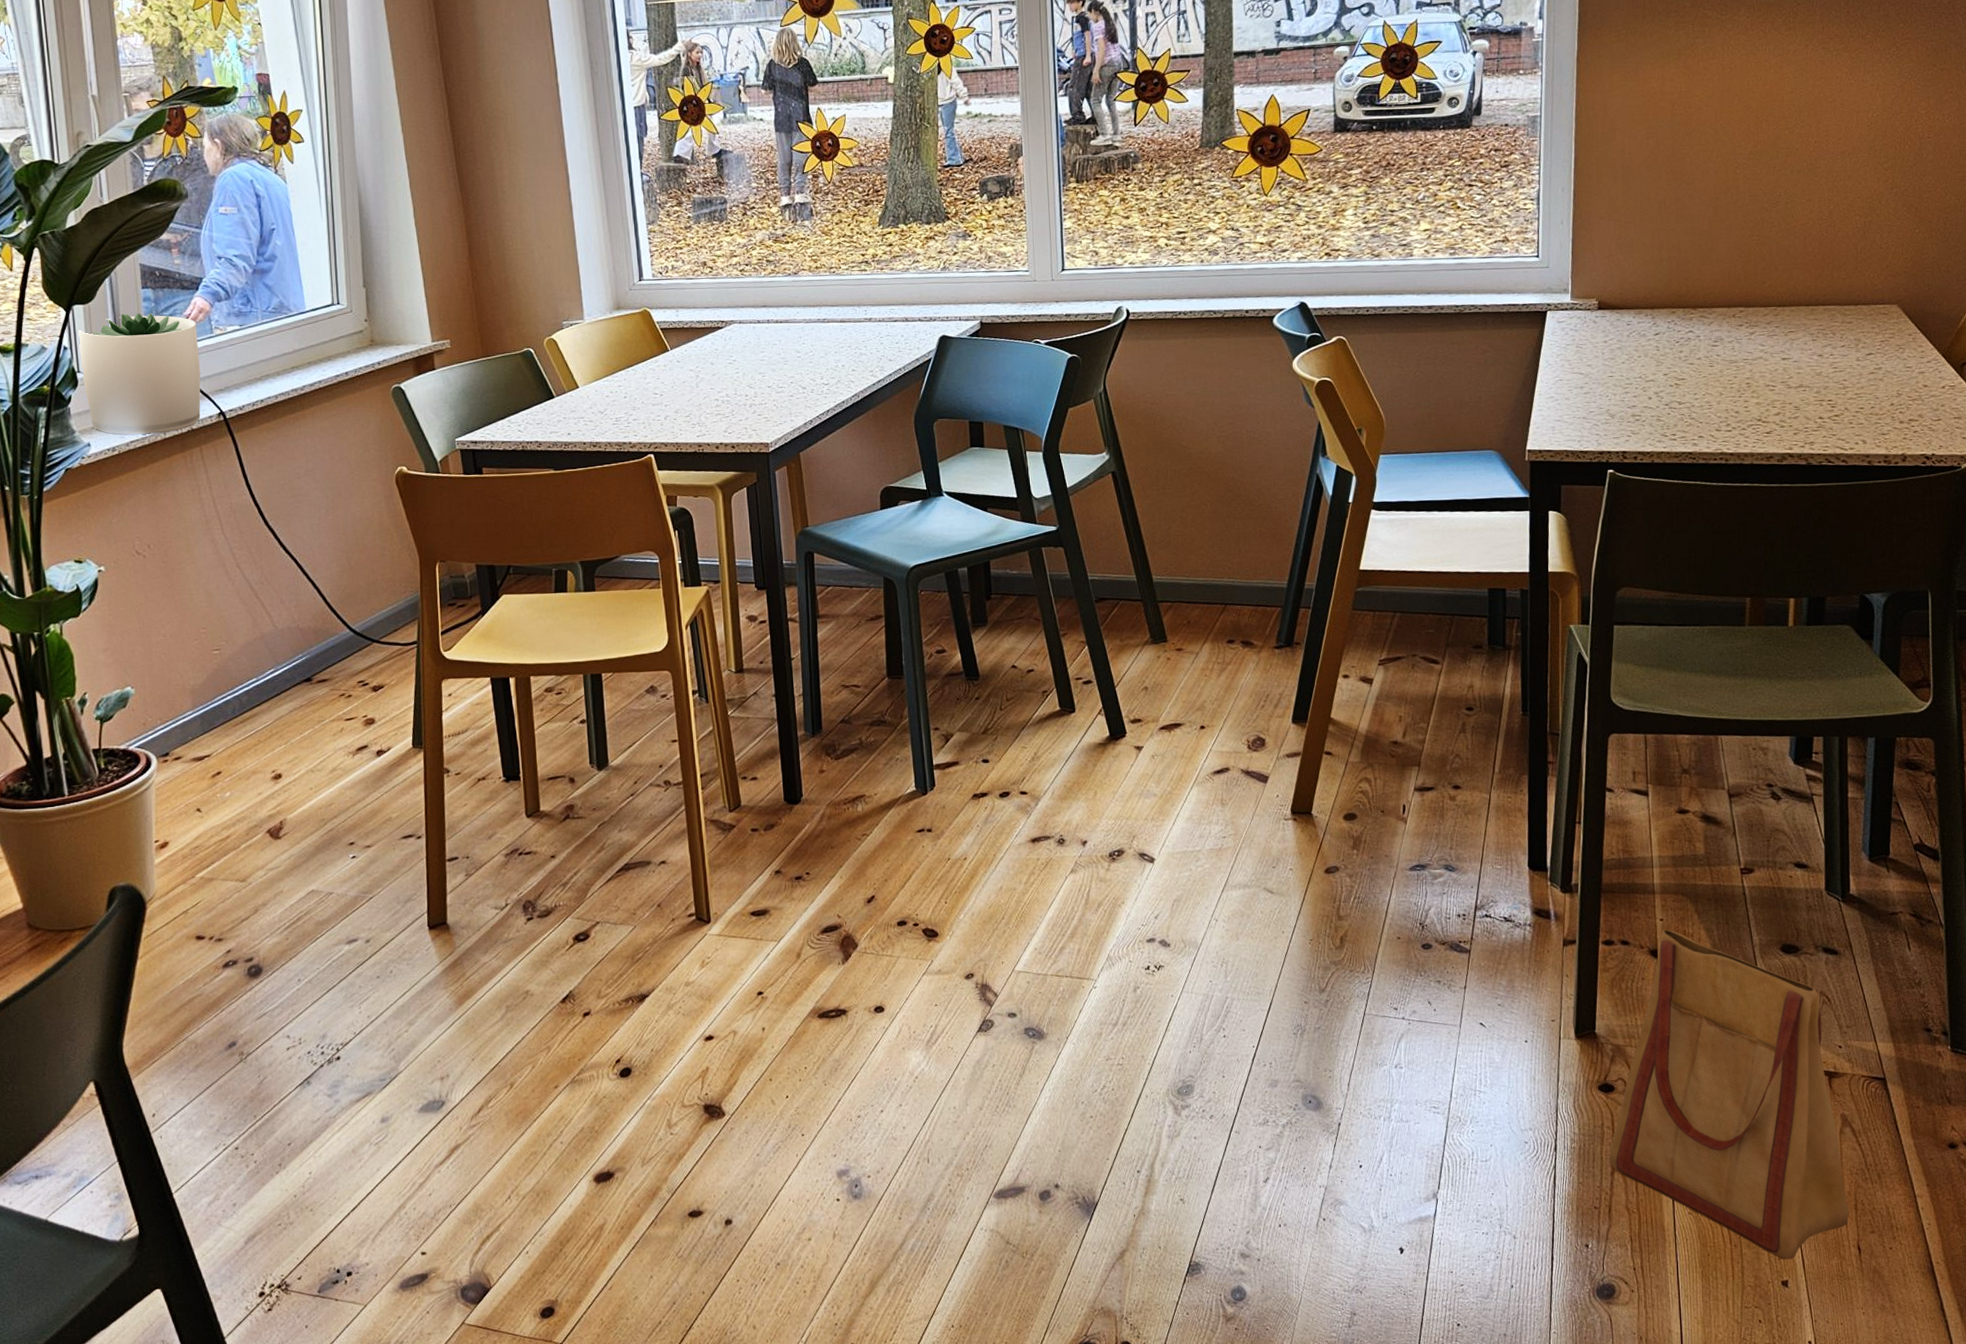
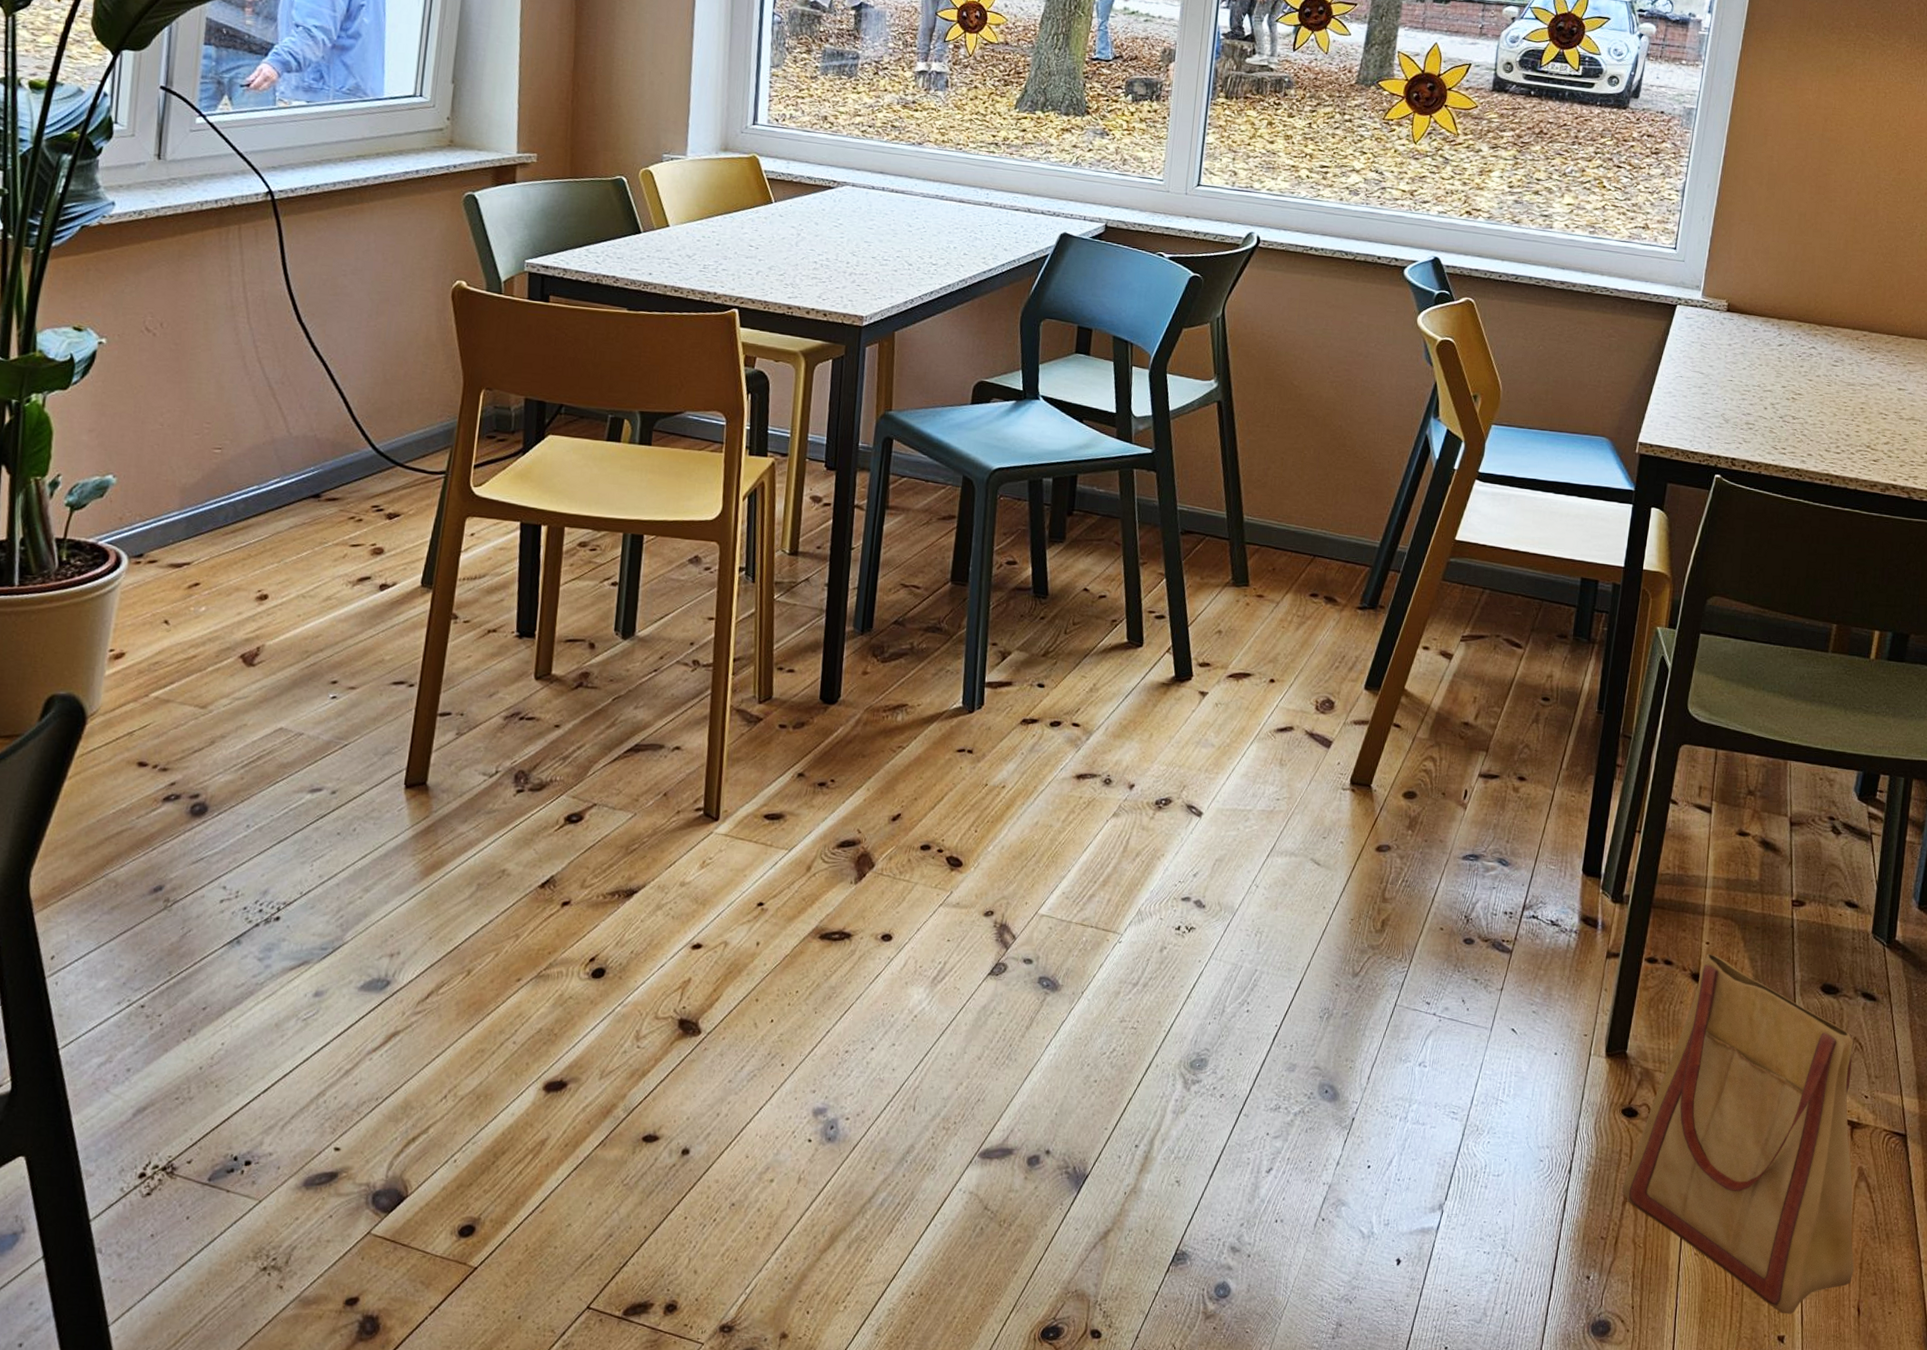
planter: present [78,313,201,435] -> none [119,67,259,204]

